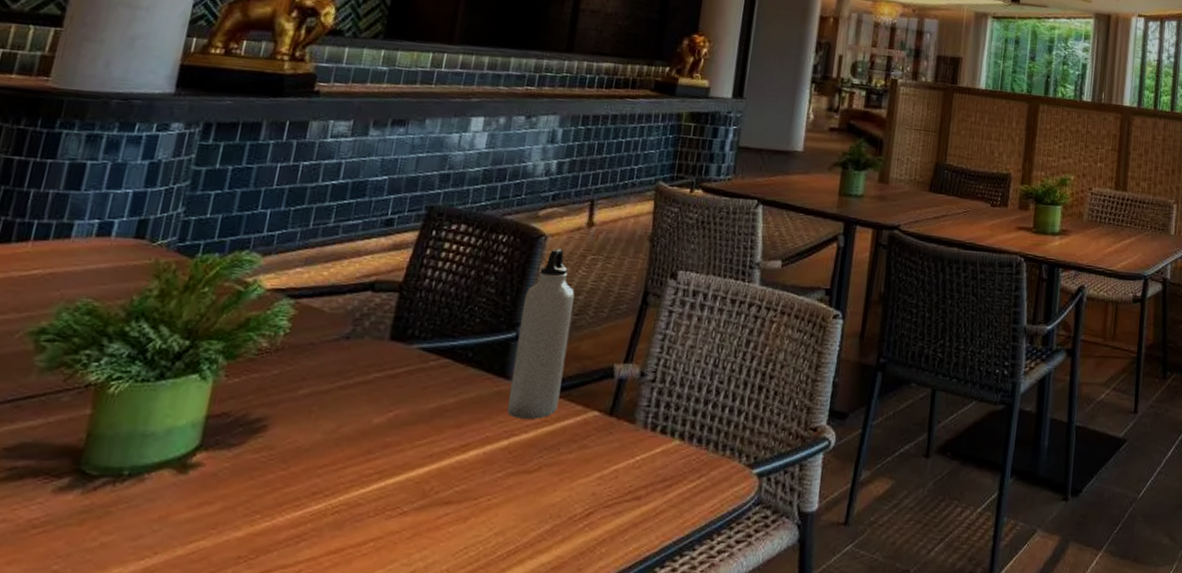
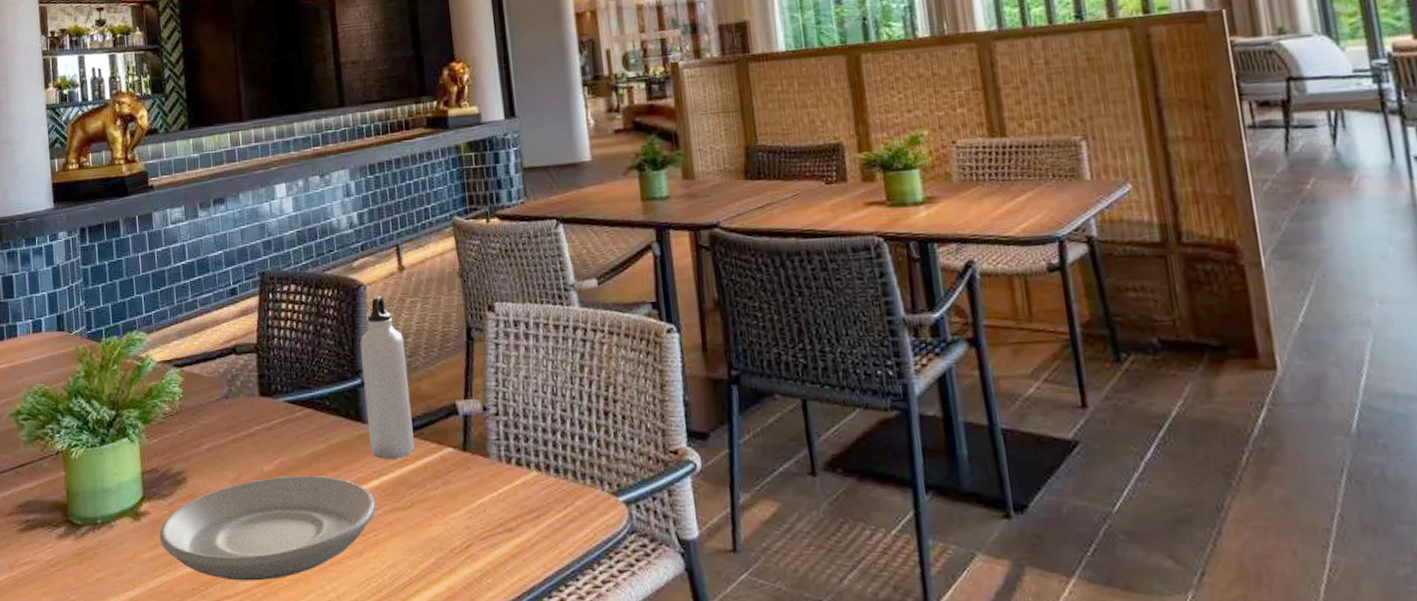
plate: none [208,430,499,548] -> present [159,475,377,581]

